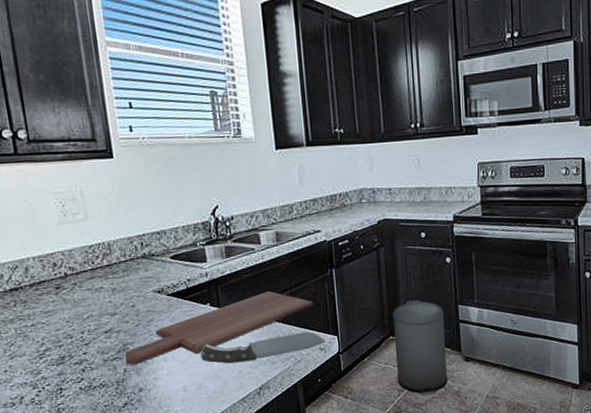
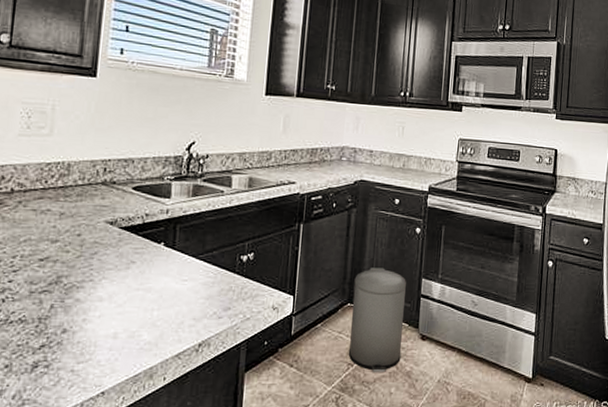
cutting board: present [125,291,313,365] -> none [55,238,274,301]
knife: present [199,331,327,364] -> none [140,287,281,313]

